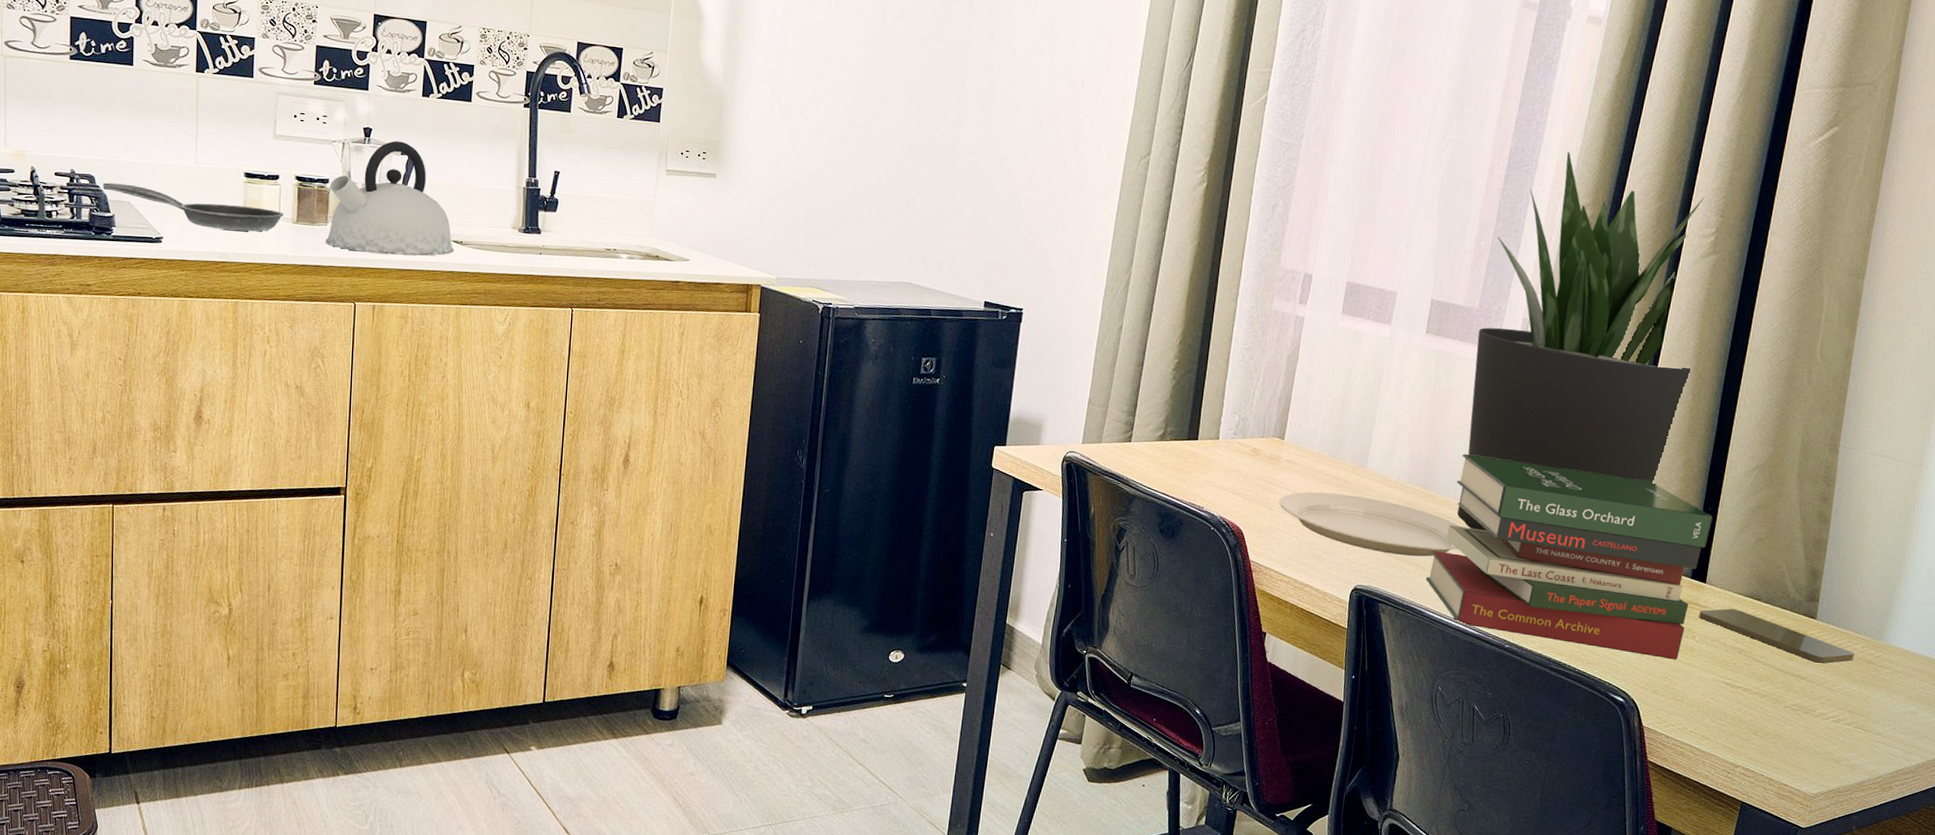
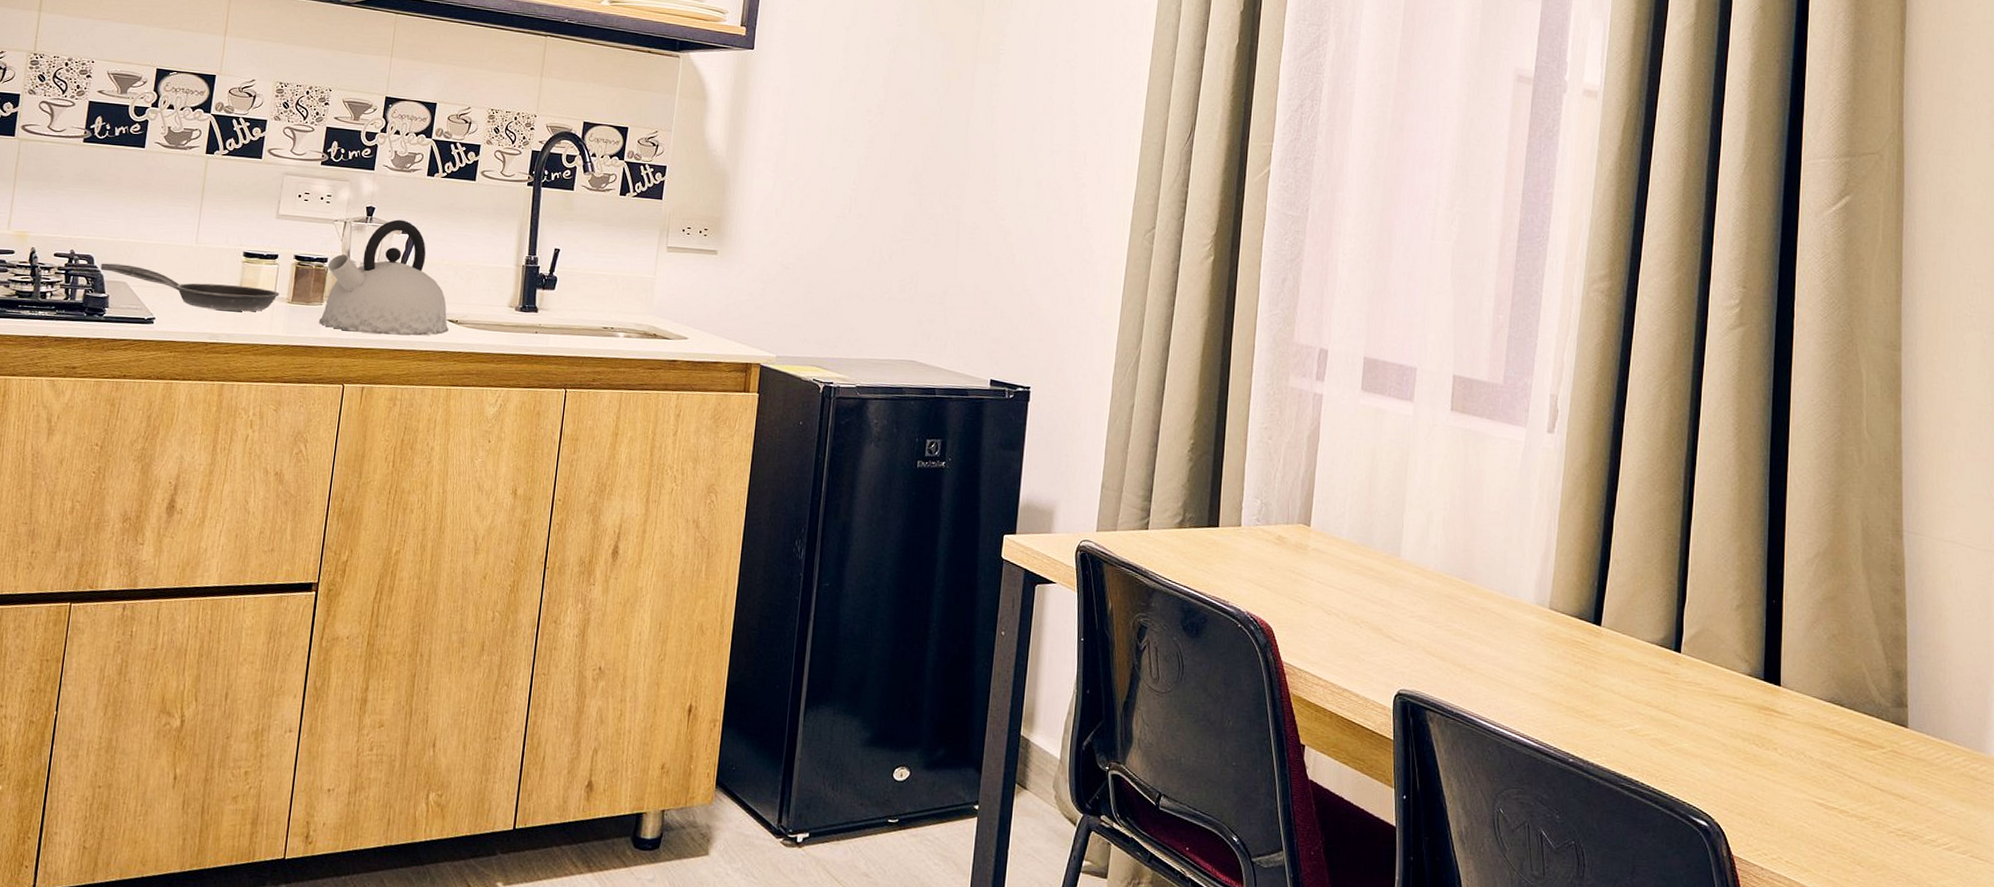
plate: present [1279,492,1462,557] -> none [1309,584,1508,657]
books: present [1425,454,1713,660] -> none [1474,541,1778,776]
planter: present [1457,151,1707,531] -> none [1502,222,1732,627]
phone: present [1699,608,1855,663] -> none [1778,715,1956,780]

